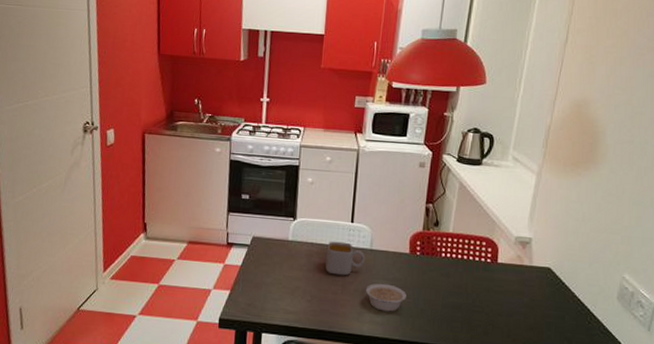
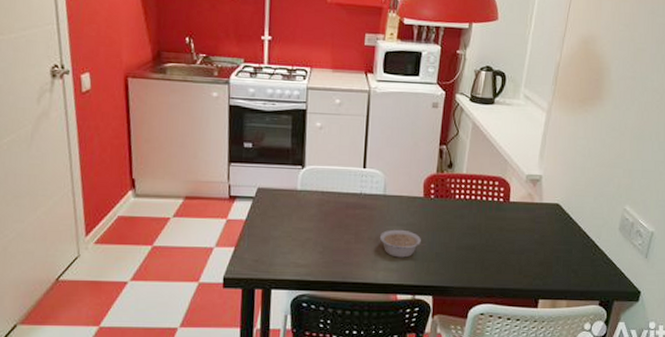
mug: present [325,241,366,276] -> none [337,188,379,224]

